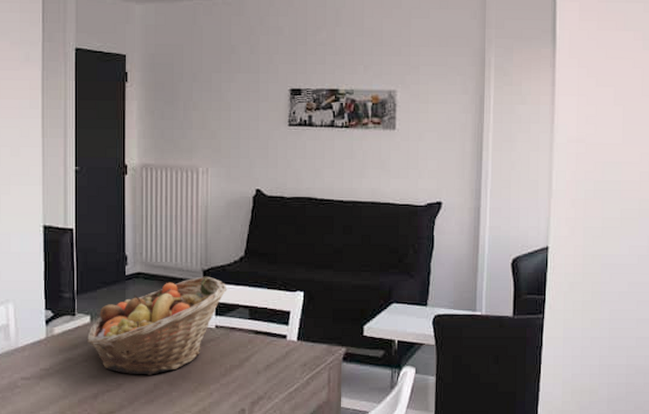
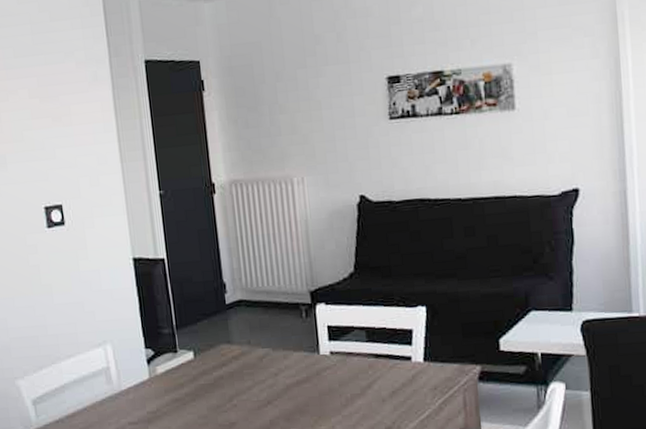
fruit basket: present [87,276,227,375] -> none [193,298,339,411]

